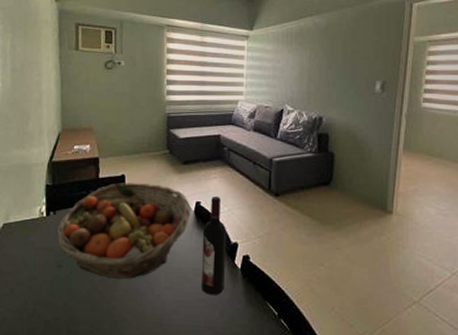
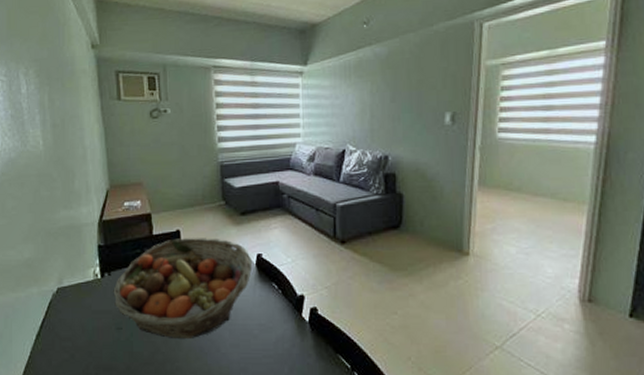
wine bottle: present [202,196,227,295] -> none [266,246,293,350]

